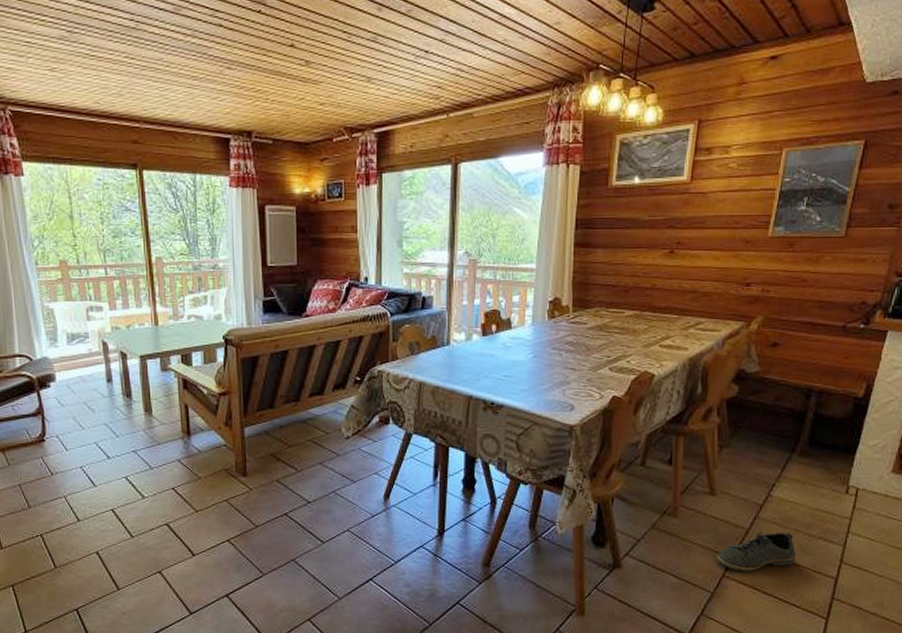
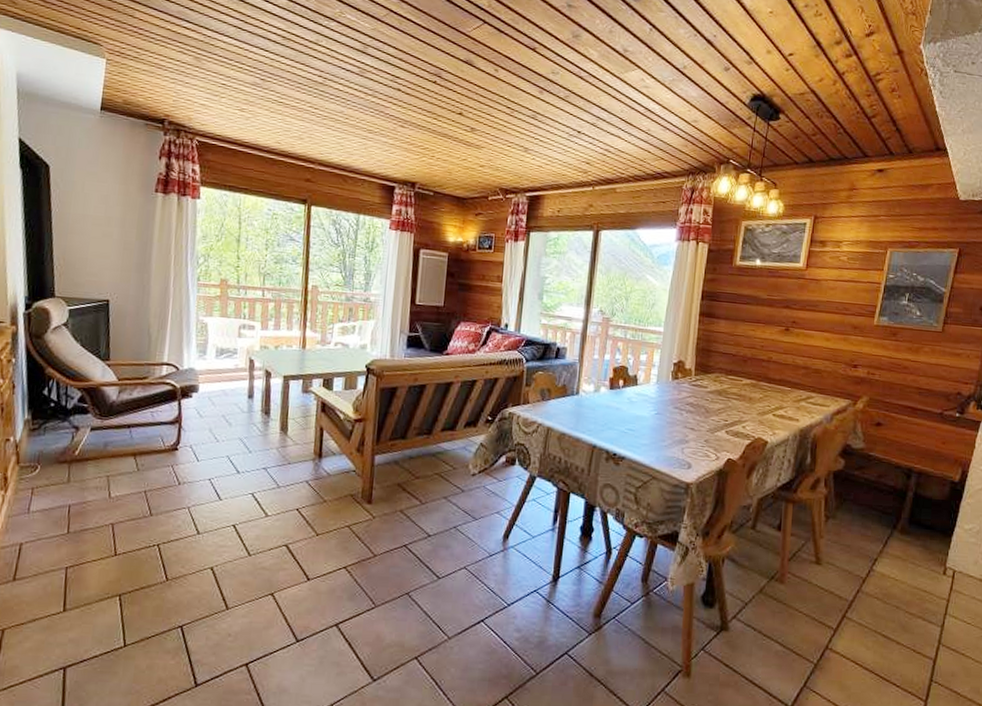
shoe: present [716,532,797,572] -> none [820,605,897,646]

